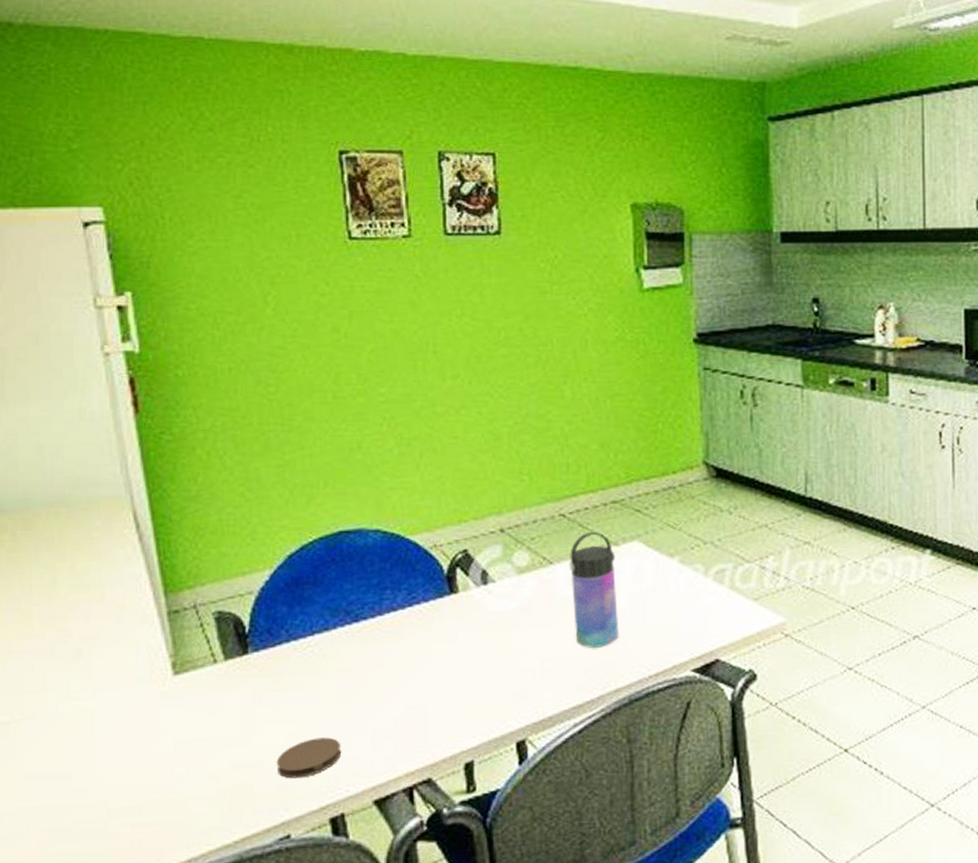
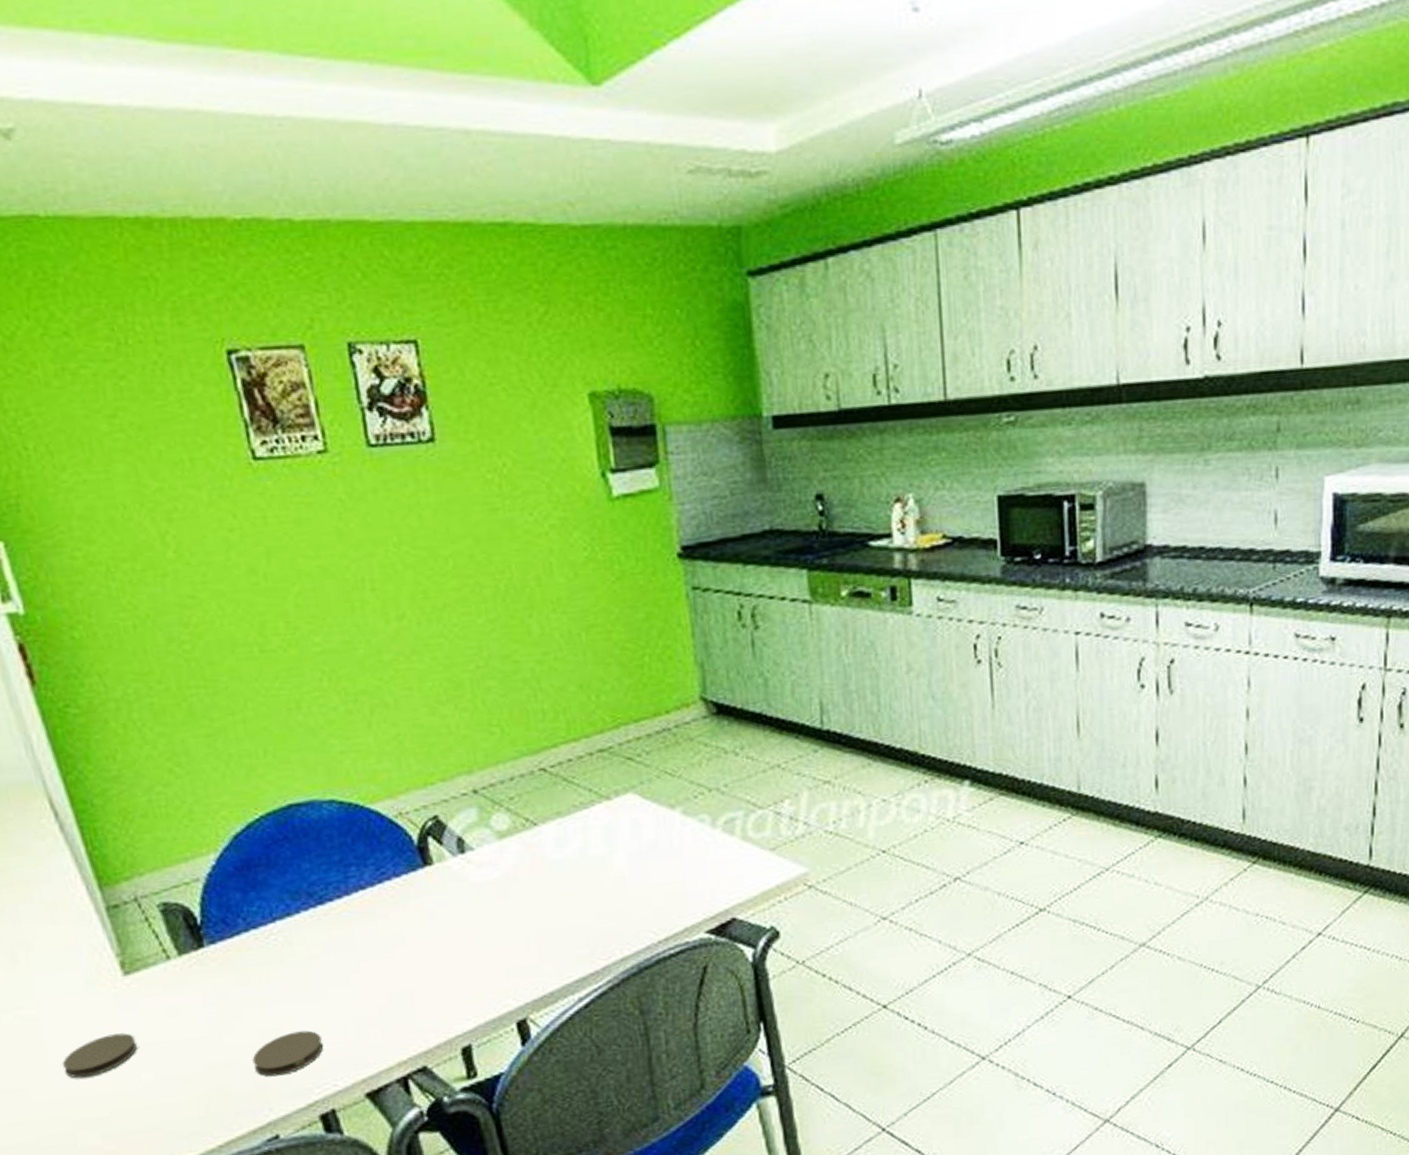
coaster: none [107,728,175,768] -> present [63,1033,137,1078]
water bottle: present [569,531,620,648] -> none [555,785,621,916]

